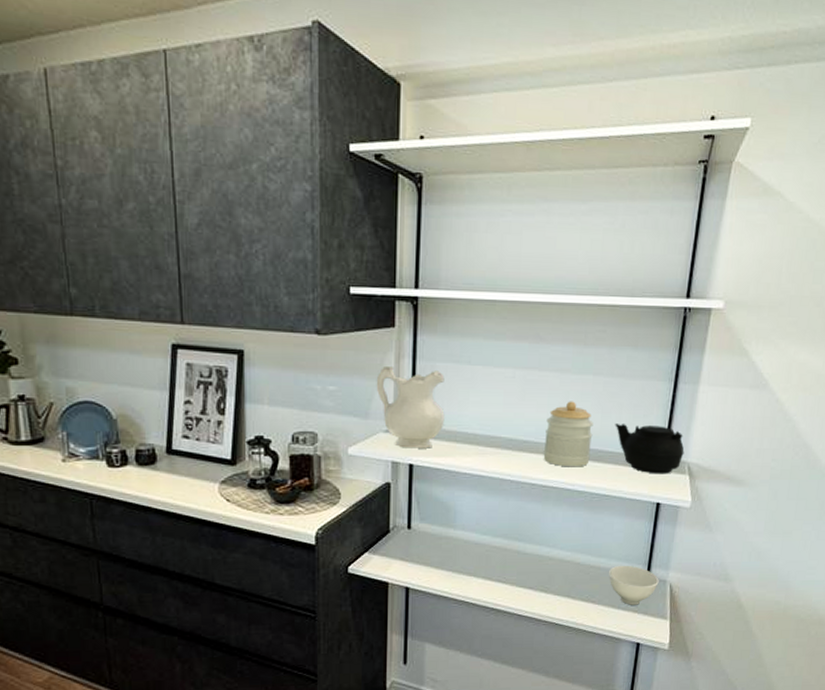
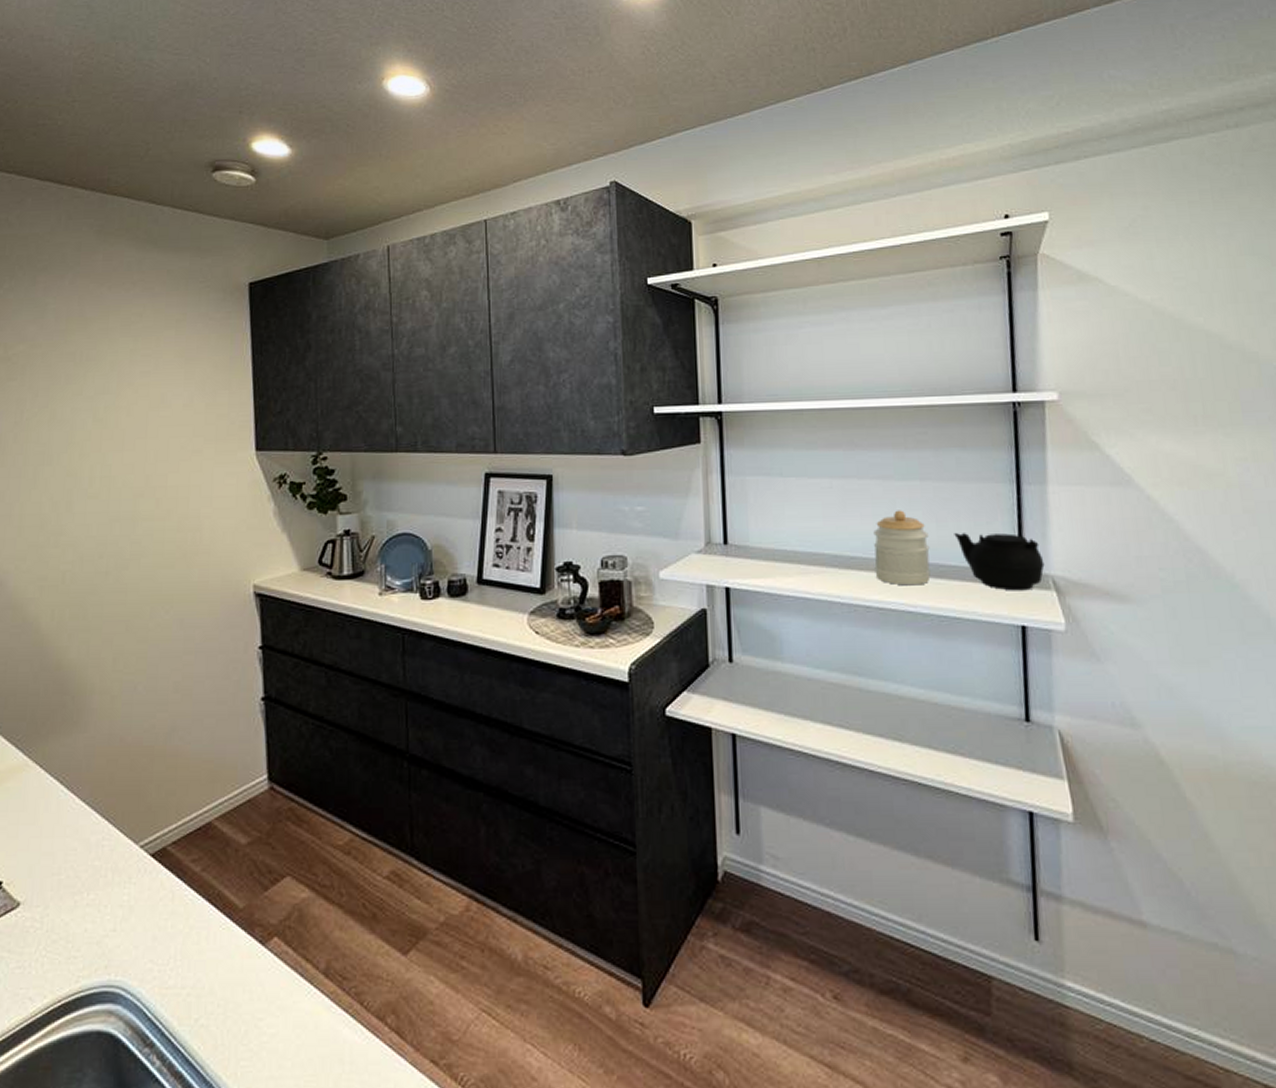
ceramic pitcher: present [376,367,445,449] -> none [684,483,760,570]
bowl: present [608,565,659,605] -> none [975,705,1044,759]

